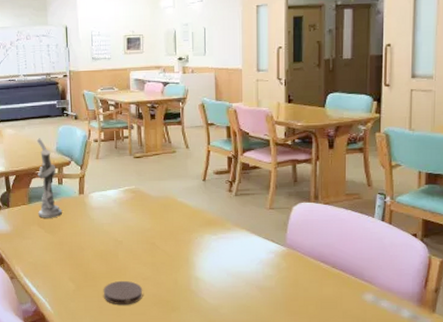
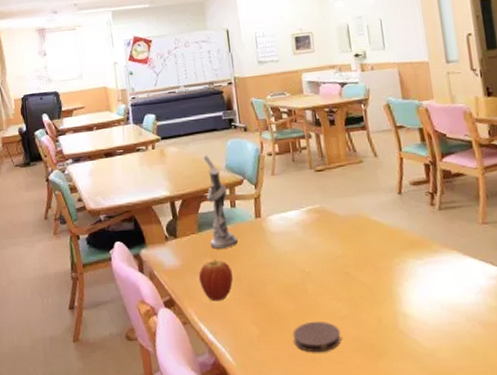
fruit: none [26,226,56,261] -> present [198,258,233,302]

